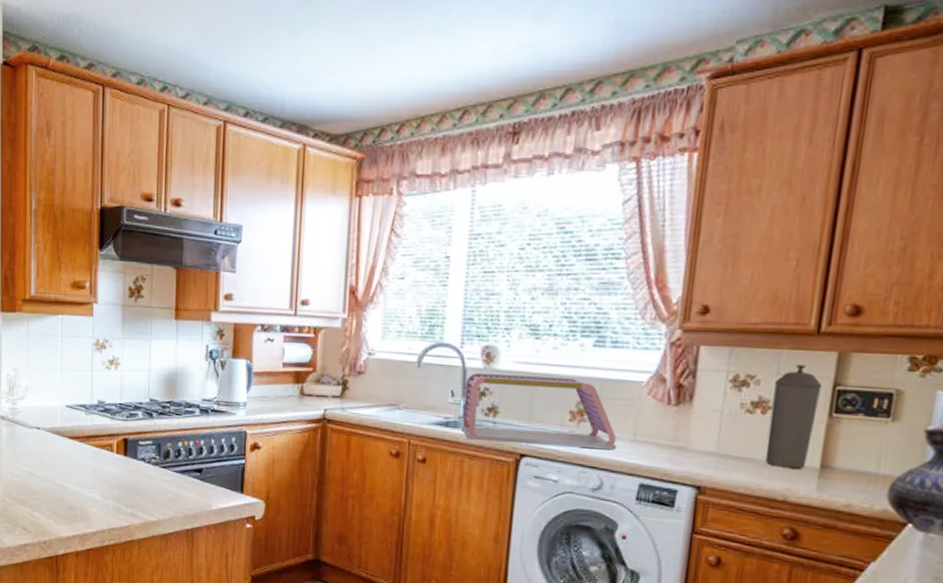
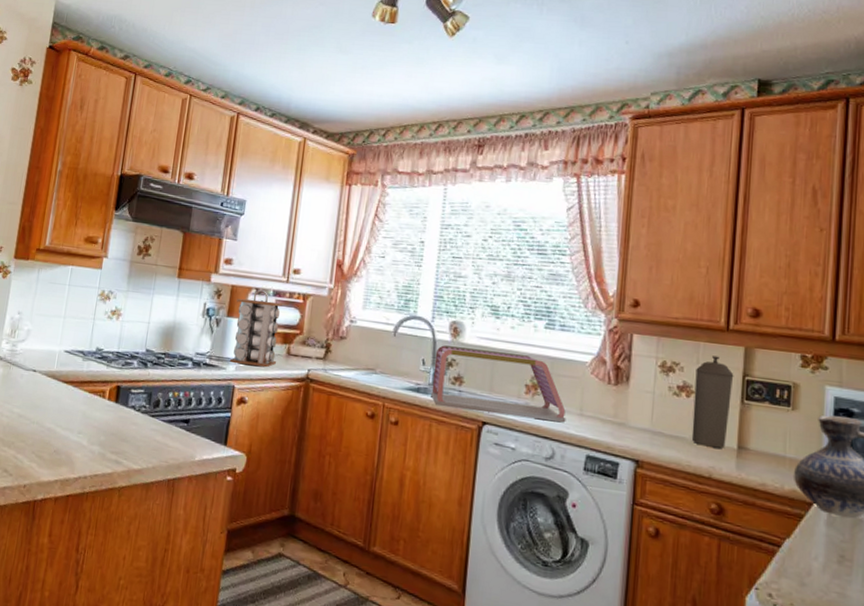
spice rack: none [238,325,292,411] -> present [229,289,283,368]

